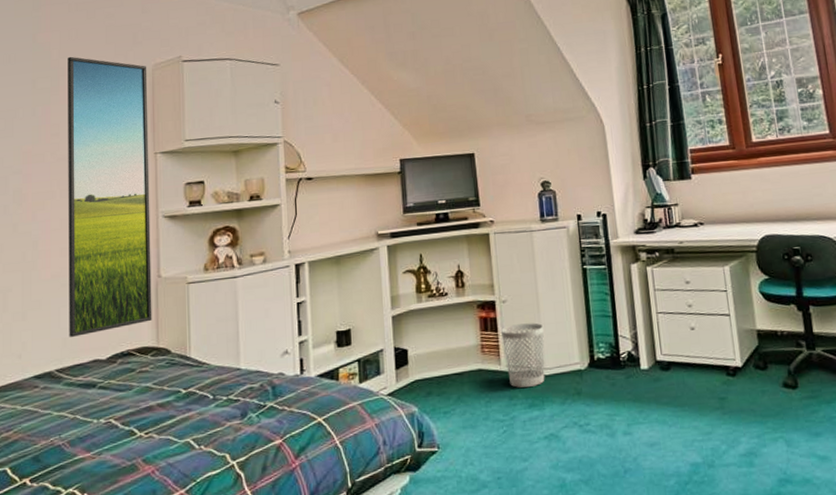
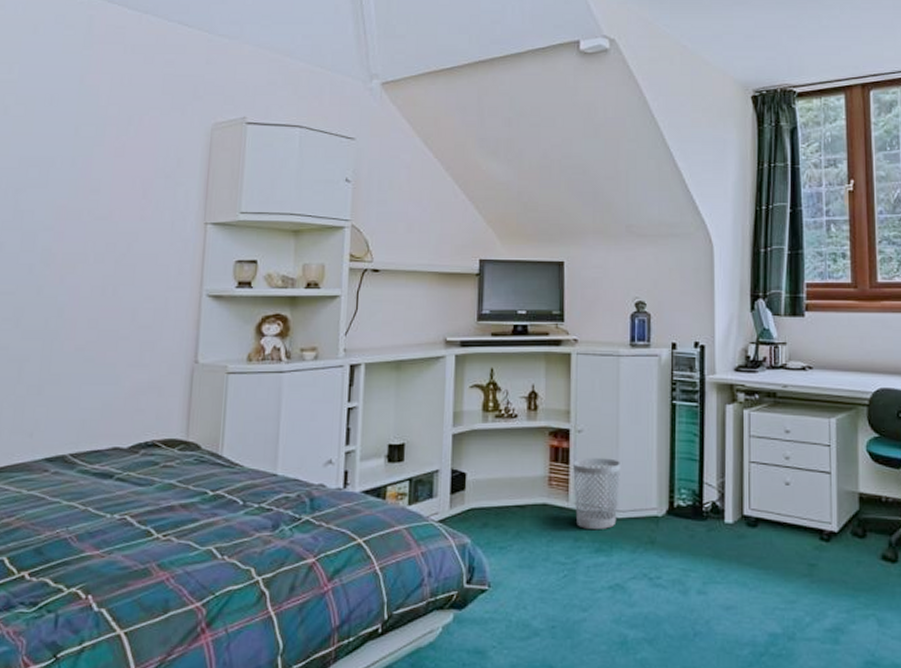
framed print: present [68,56,152,337] -> none [88,104,206,419]

